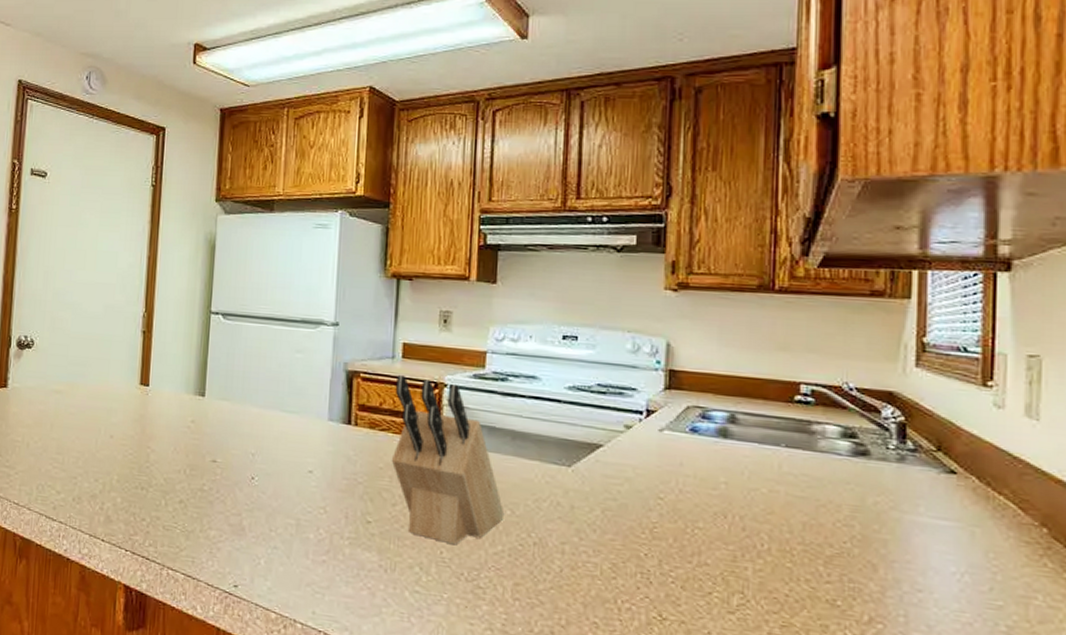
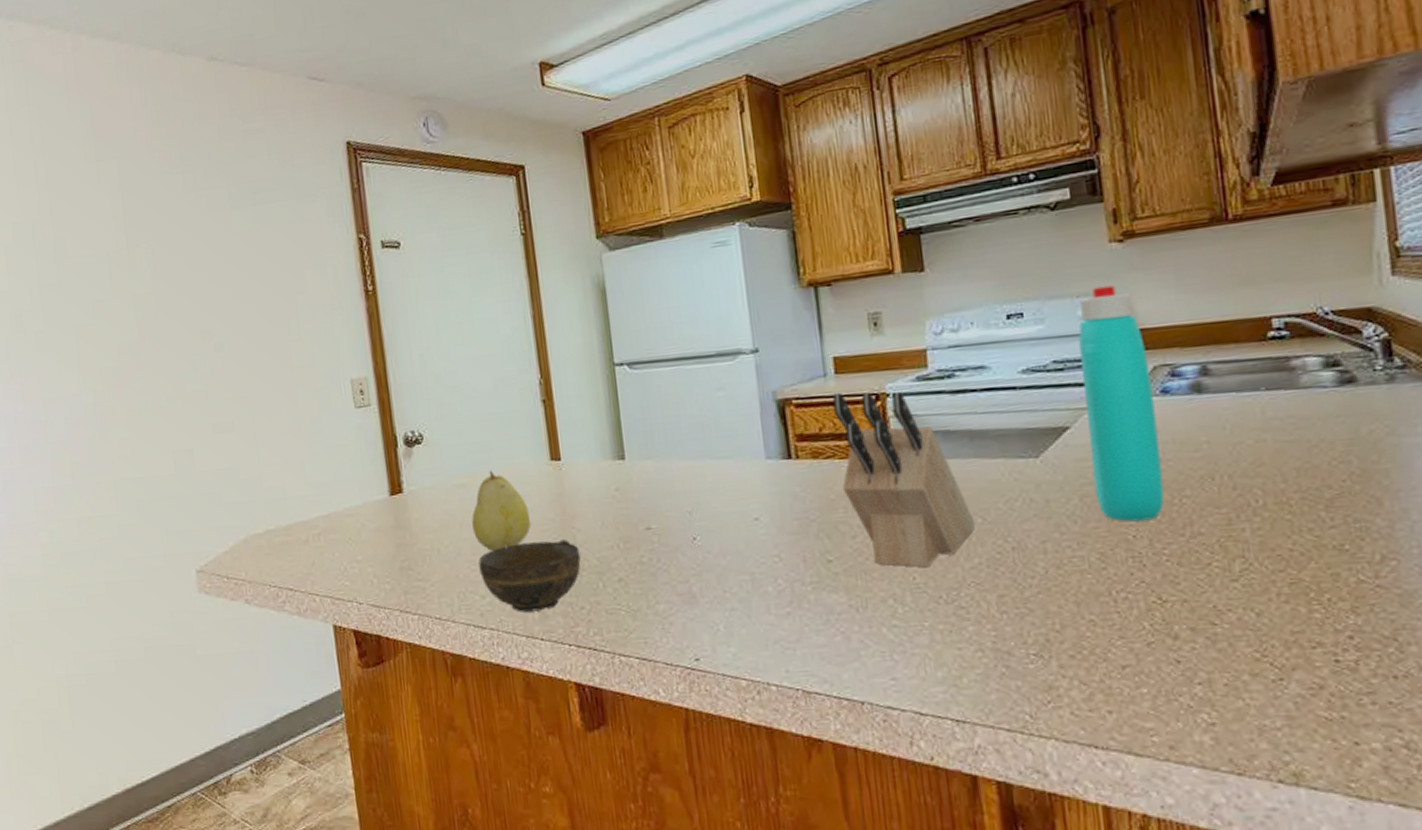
fruit: none [60,384,113,455] -> present [471,471,531,552]
cup: none [60,451,151,515] -> present [478,538,581,612]
bottle: none [616,326,684,543] -> present [1078,285,1165,522]

